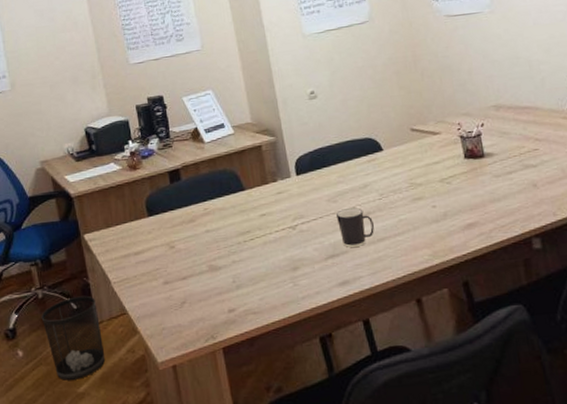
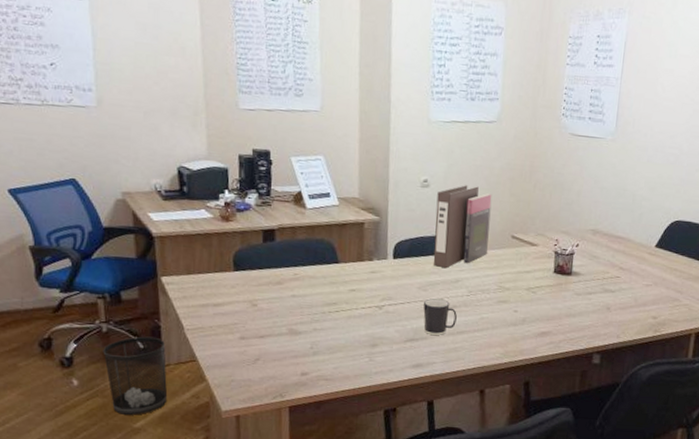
binder: none [326,87,368,176] -> present [433,185,479,269]
book: none [357,92,391,167] -> present [463,193,492,264]

